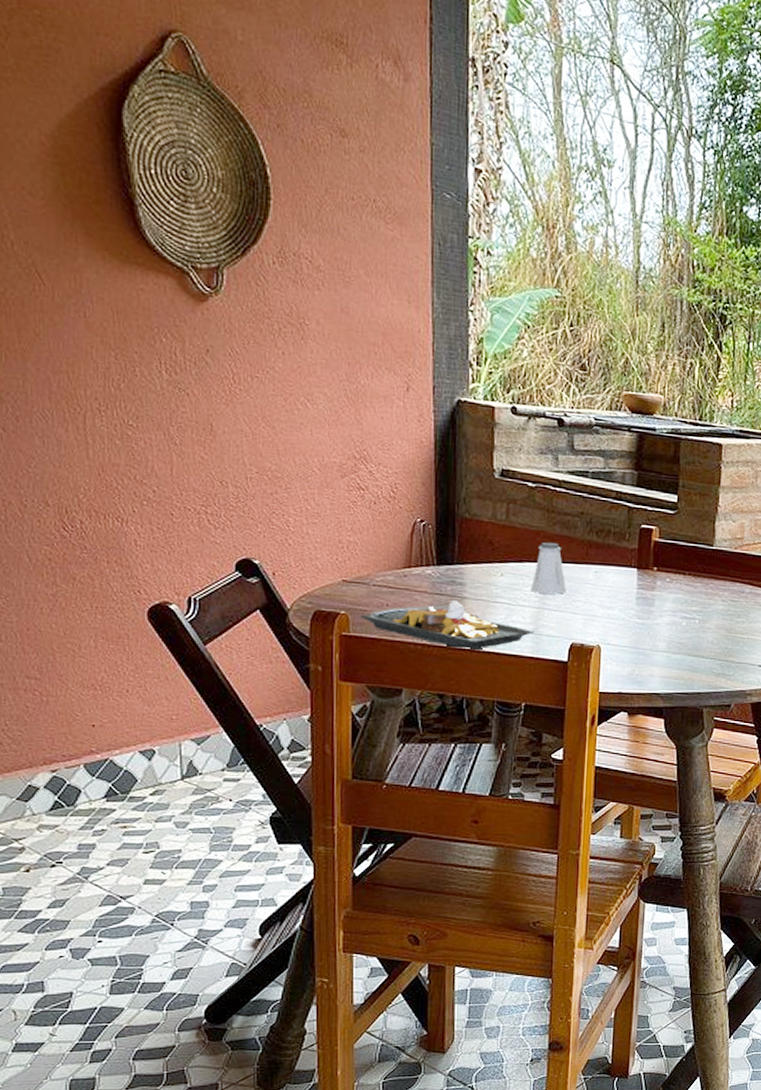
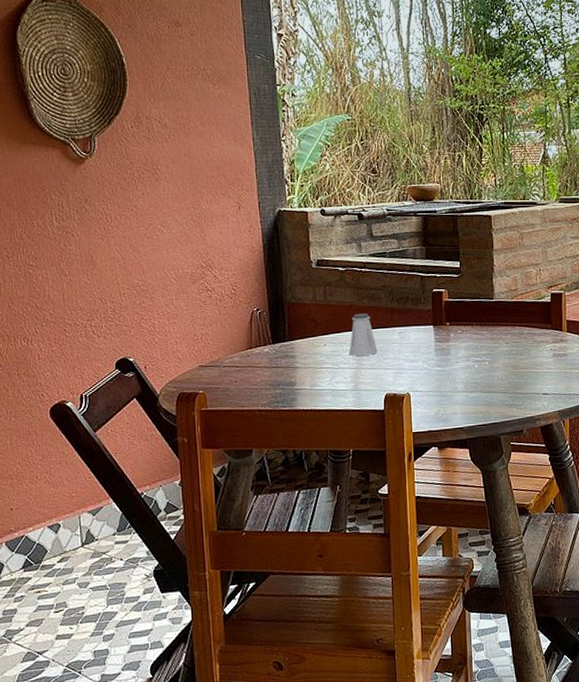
plate: present [360,600,536,650] -> none [215,371,356,411]

